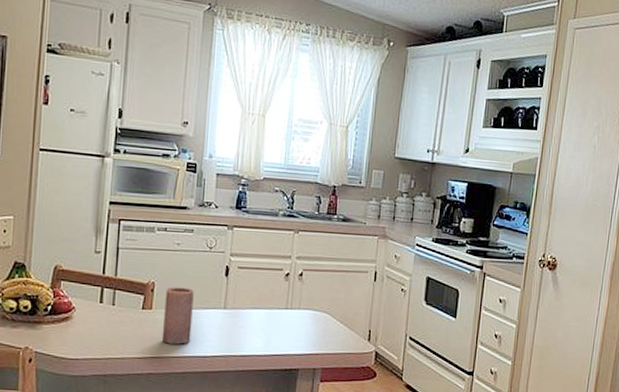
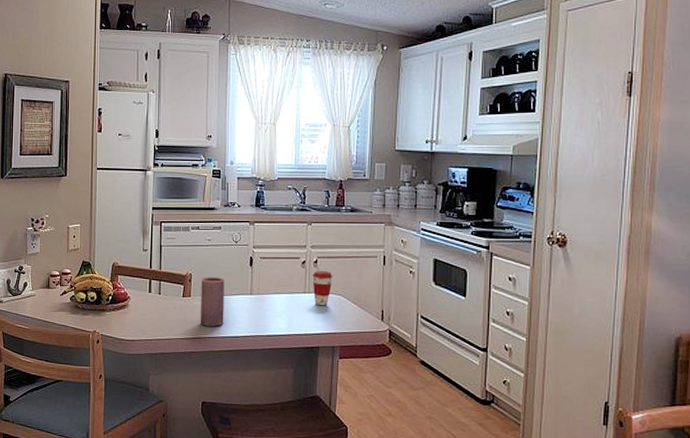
coffee cup: none [295,284,319,323] -> present [312,270,333,305]

